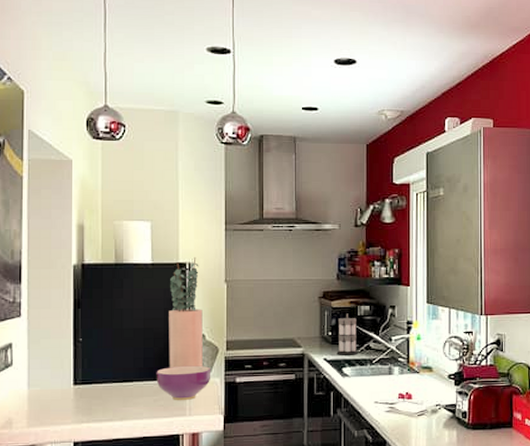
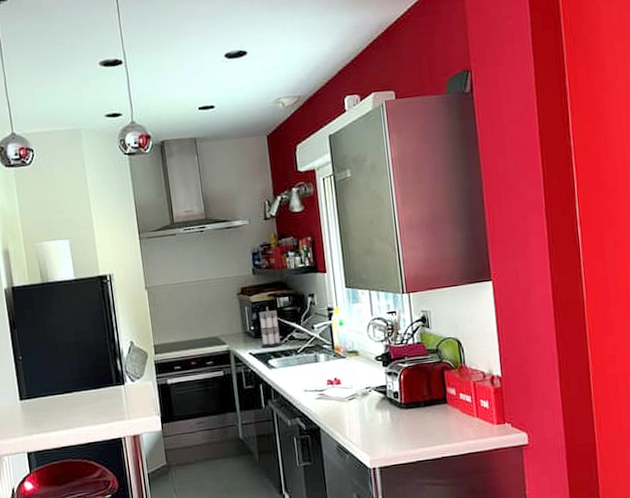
bowl: present [156,365,211,401] -> none [92,371,144,407]
vase: present [169,257,203,368] -> none [94,269,135,376]

